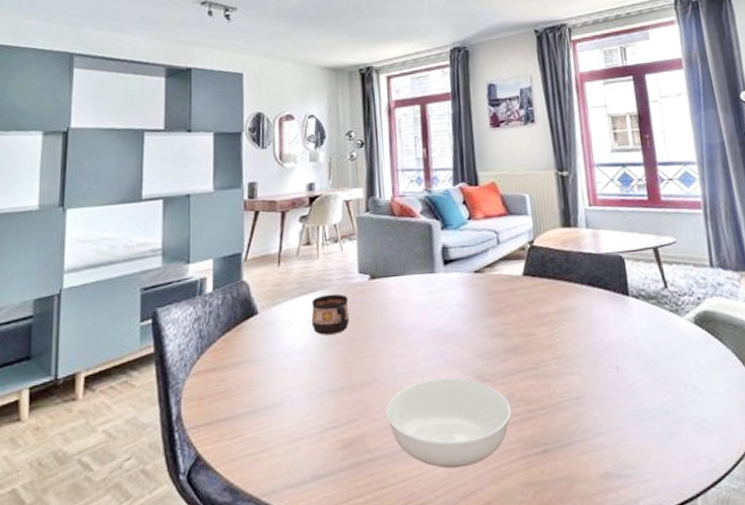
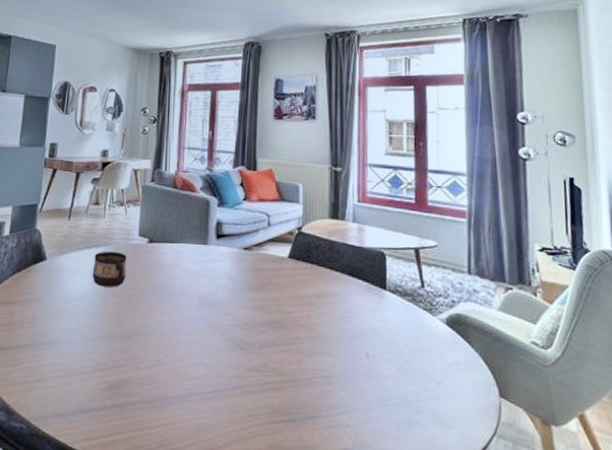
bowl: present [386,377,511,469] -> none [150,340,263,423]

